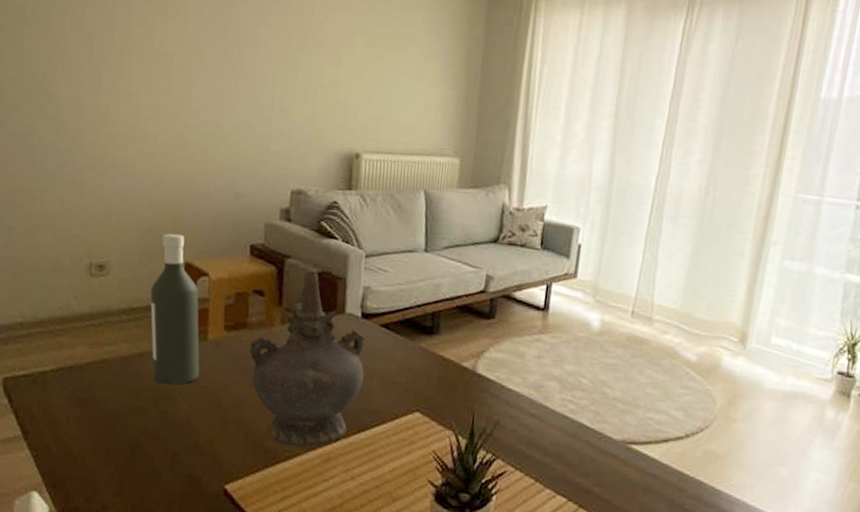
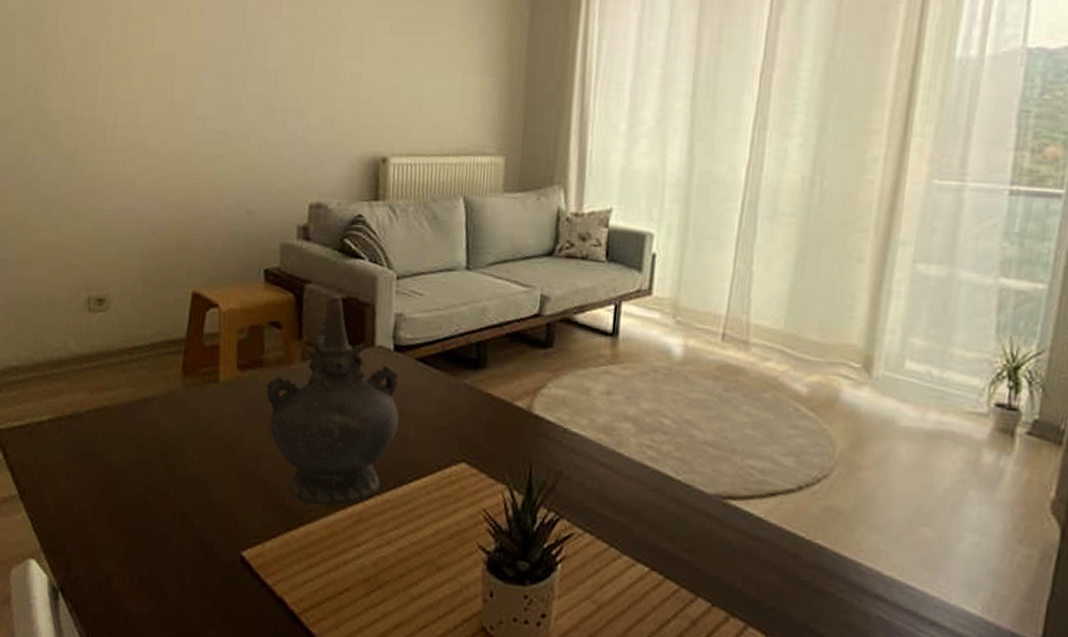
bottle: present [150,233,200,385] -> none [154,259,211,435]

